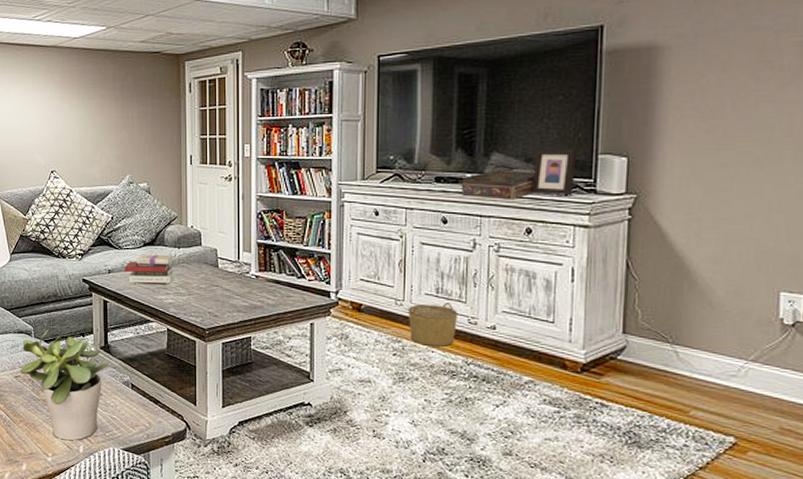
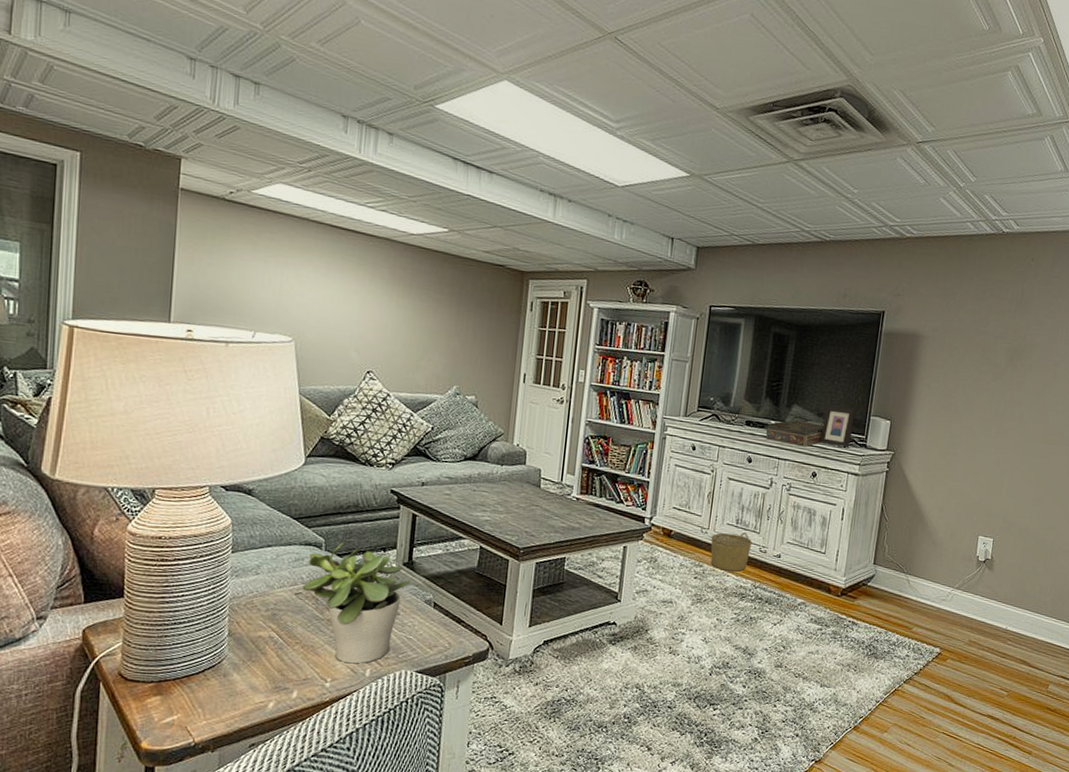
books: present [124,254,174,286] -> none [440,468,494,503]

